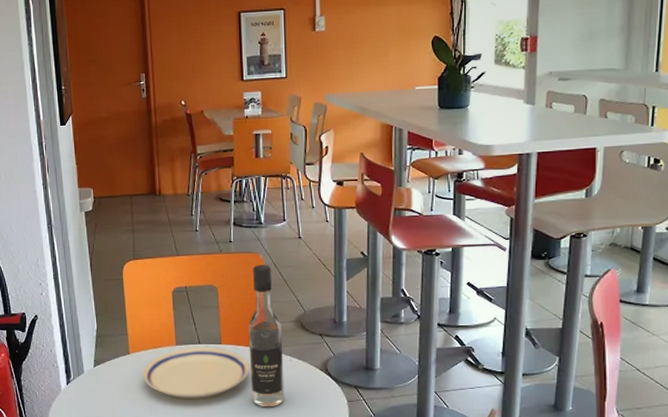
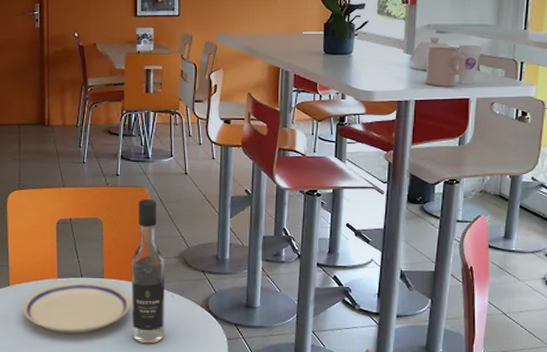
sugar bowl: none [531,84,573,121] -> present [410,37,449,71]
cup: none [548,94,592,137] -> present [425,46,466,87]
cup: none [583,90,610,133] -> present [458,44,483,84]

